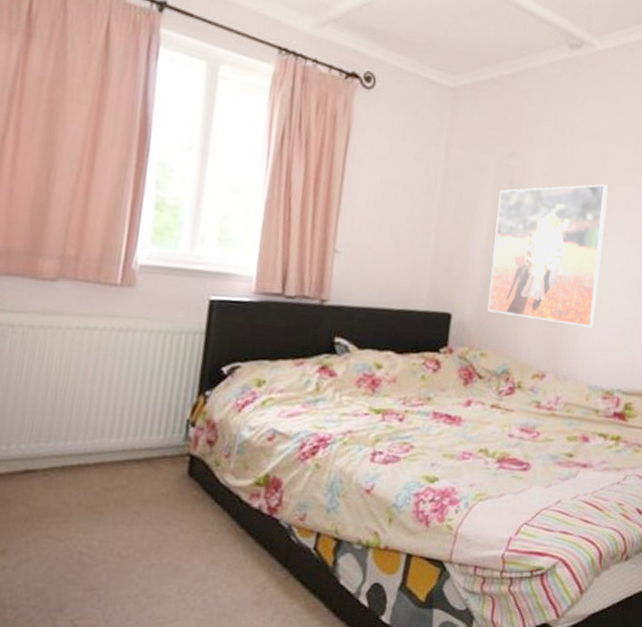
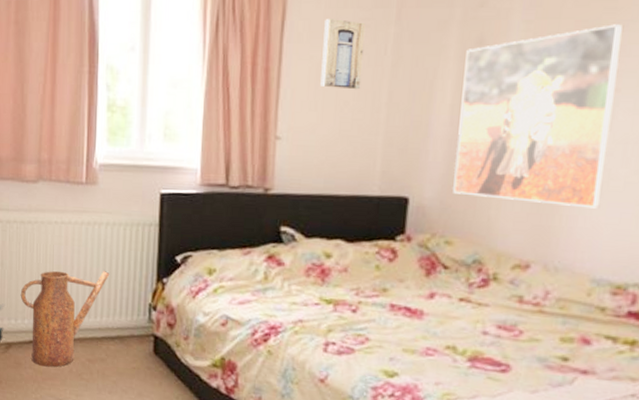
watering can: none [18,383,142,501] -> present [20,270,110,367]
wall art: none [378,148,420,214] -> present [320,19,366,90]

